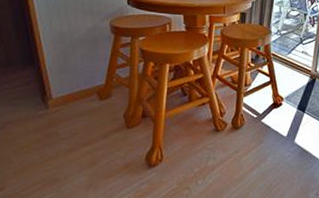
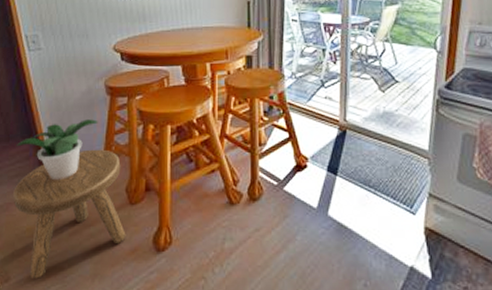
stool: none [11,79,122,188] -> present [13,149,126,279]
potted plant: none [16,53,101,104] -> present [16,119,98,180]

